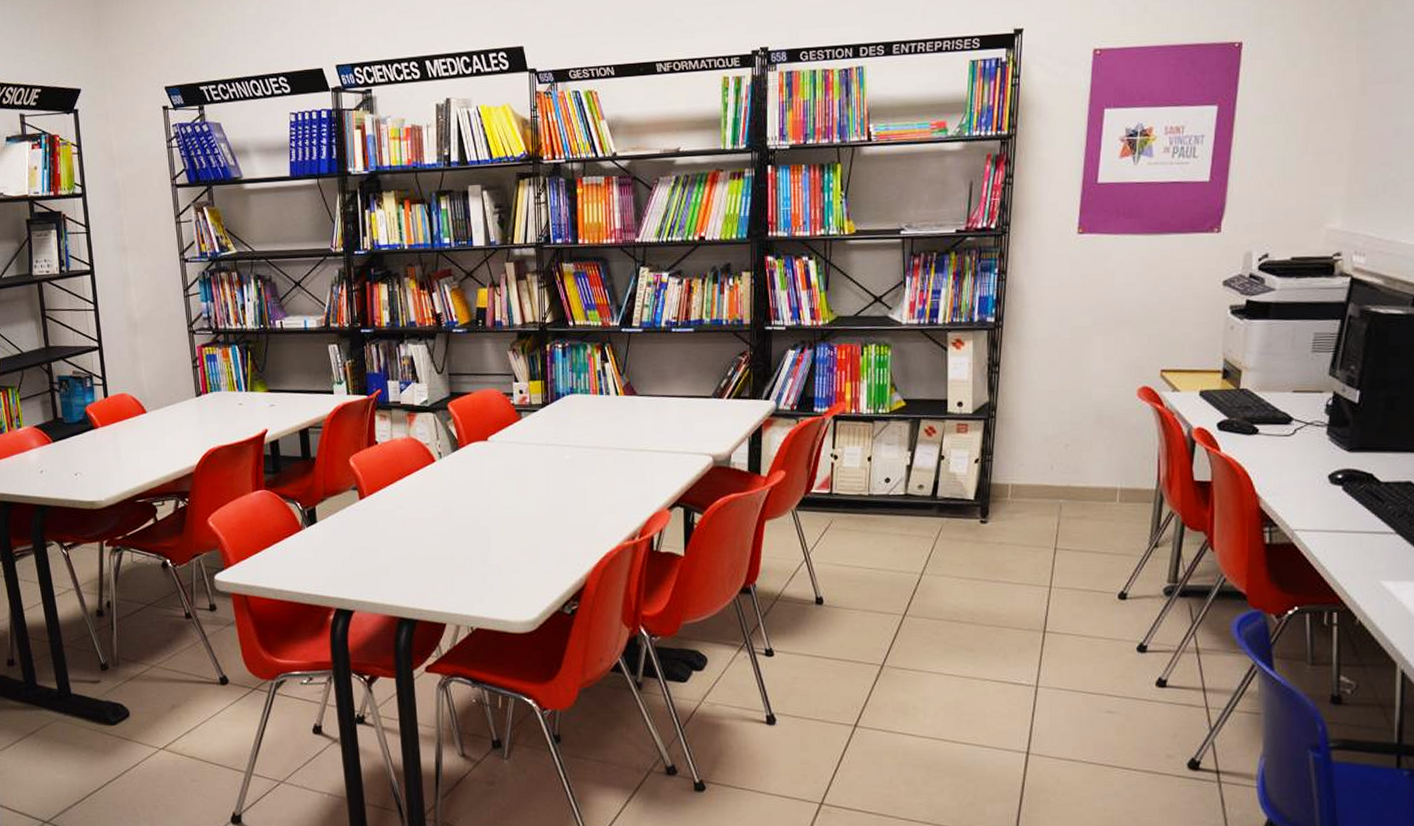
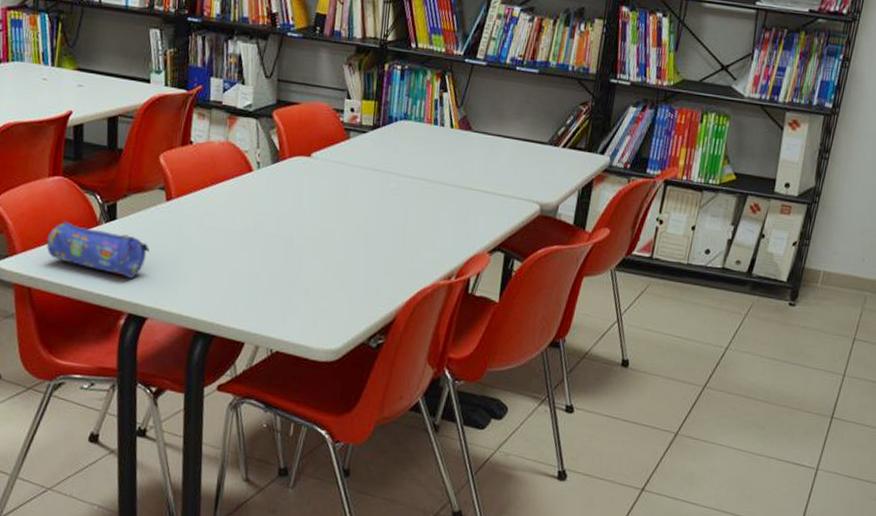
pencil case: none [257,531,349,575] -> present [47,222,149,278]

